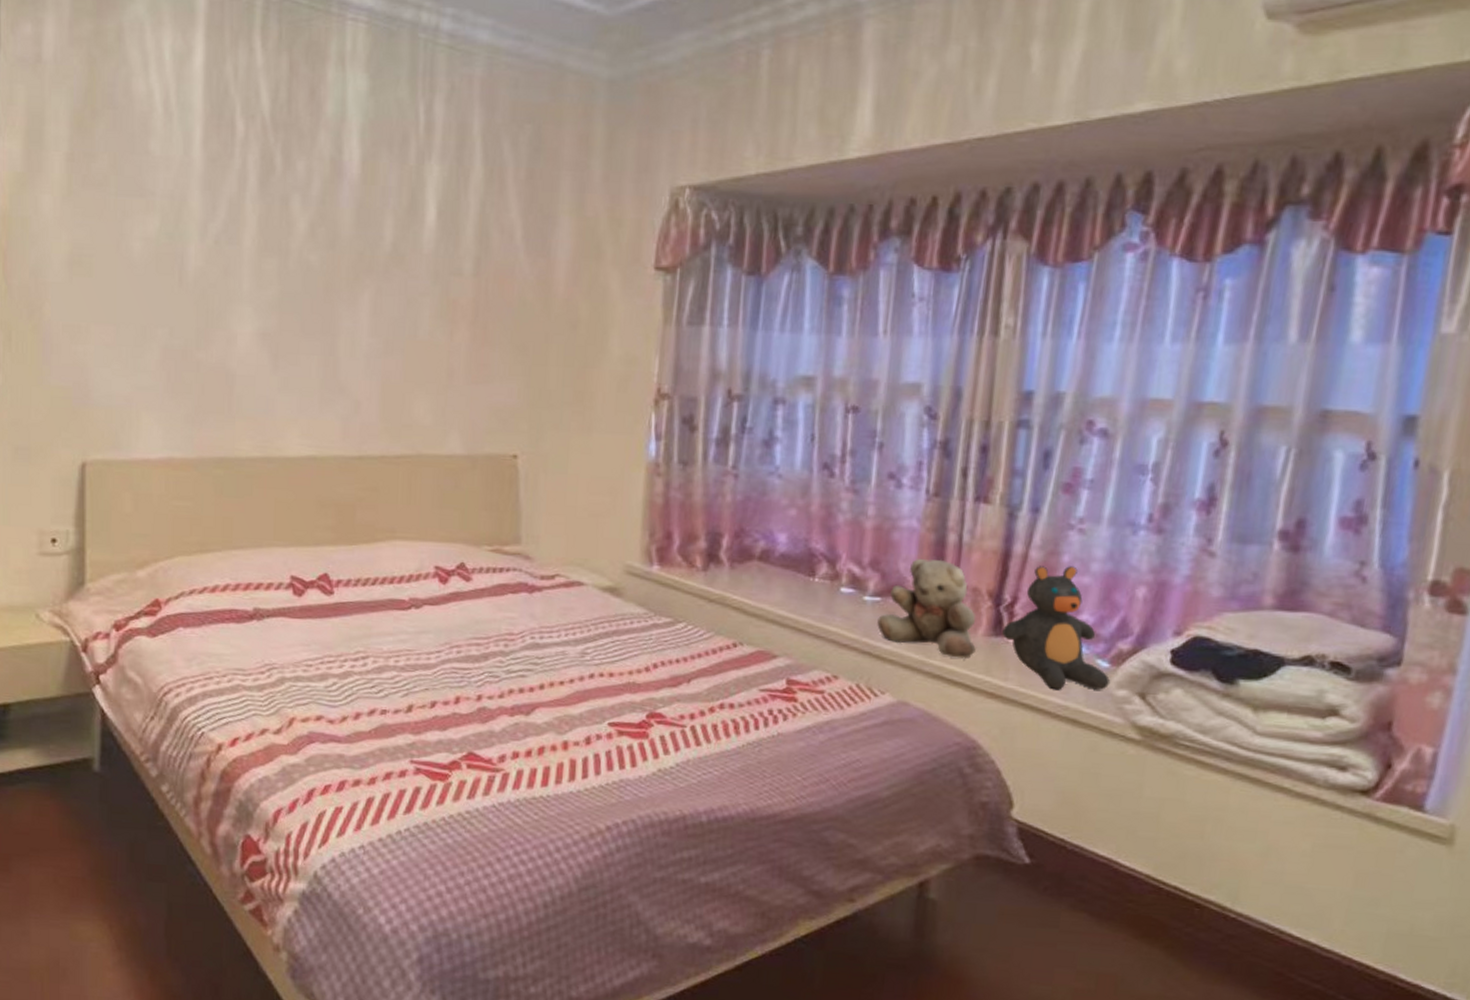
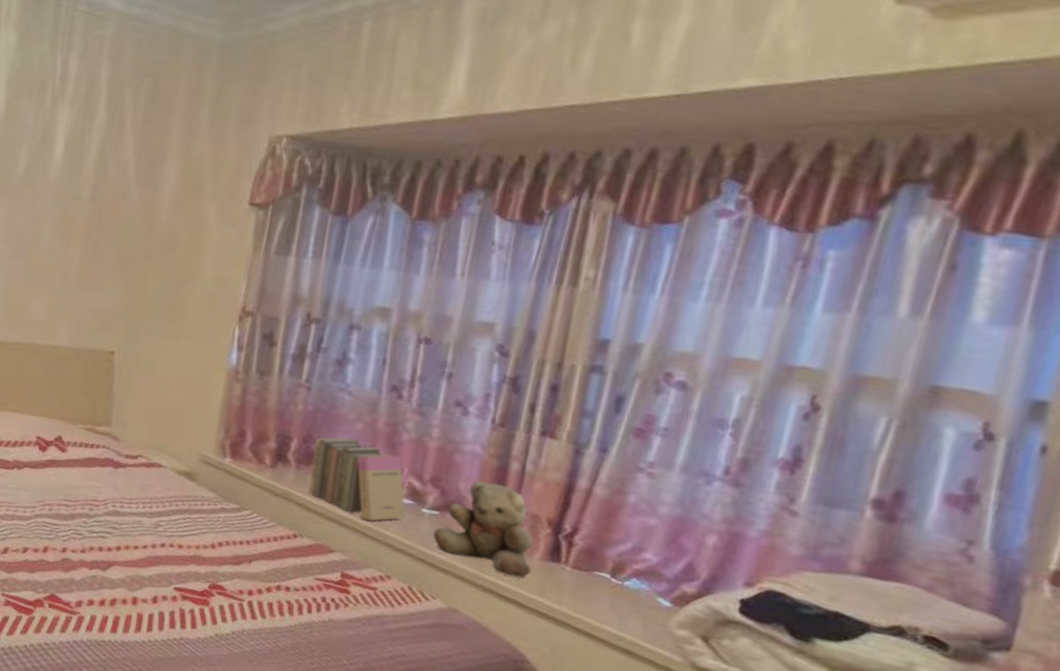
books: none [744,527,848,617] -> present [308,437,406,521]
stuffed animal: present [1002,566,1110,690] -> none [559,502,671,627]

